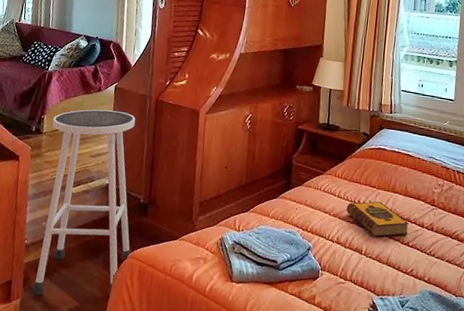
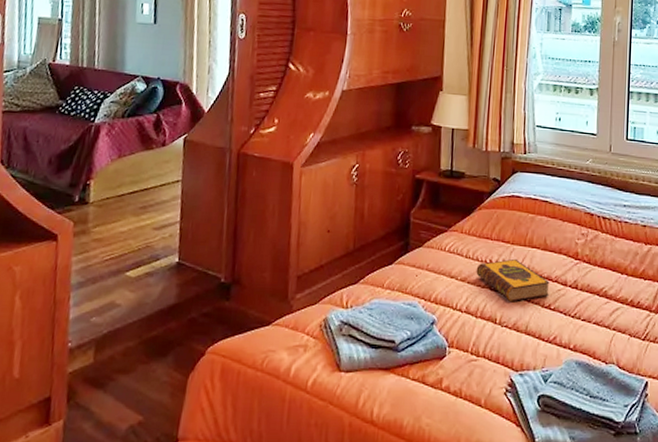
stool: present [31,109,136,296] -> none [77,169,212,413]

